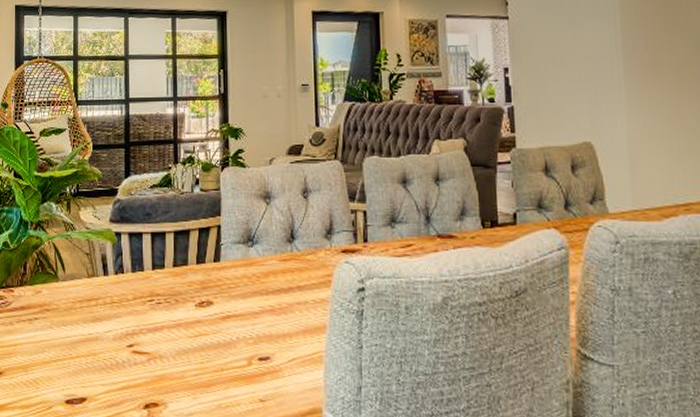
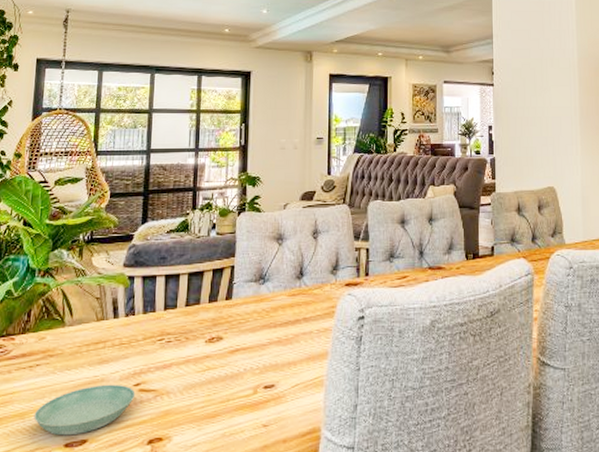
saucer: none [36,343,129,393] -> present [33,384,136,436]

